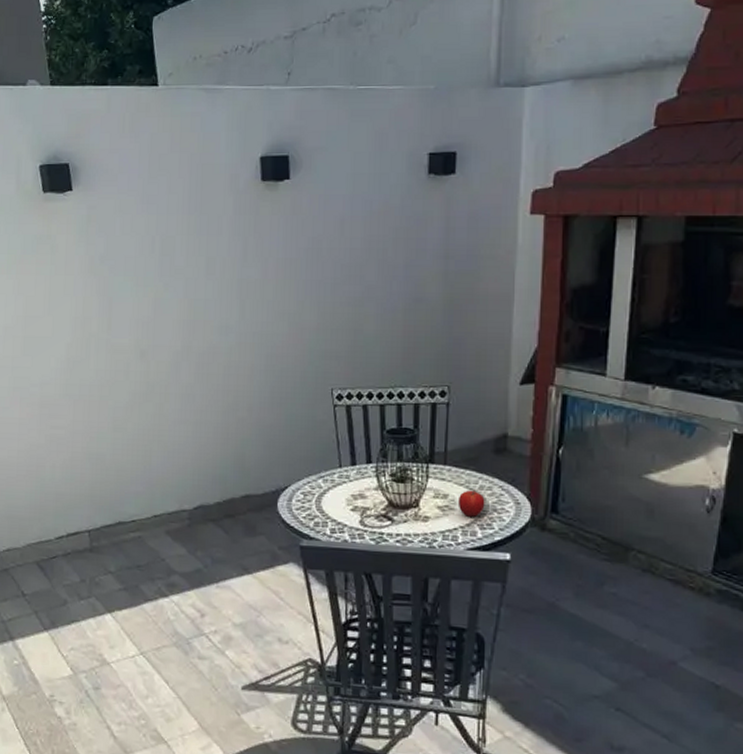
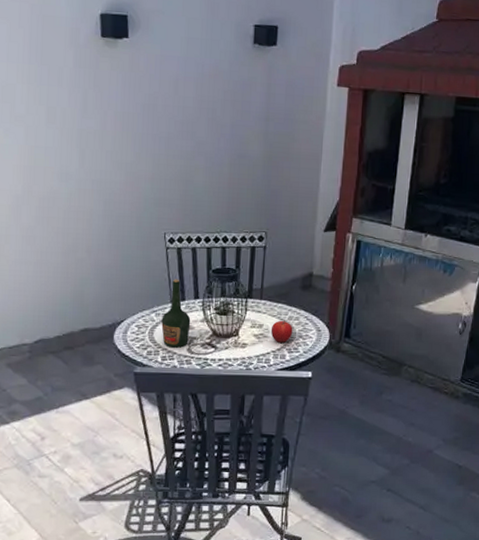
bottle: none [330,440,363,519] -> present [161,279,191,348]

